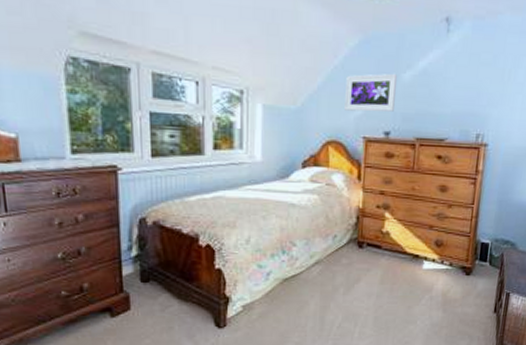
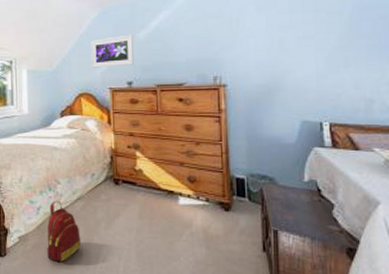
backpack: none [276,265,315,332] -> present [47,201,81,263]

